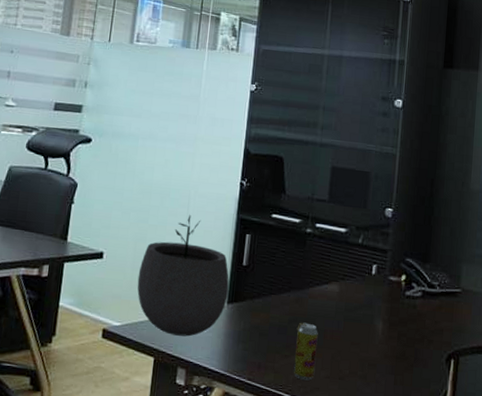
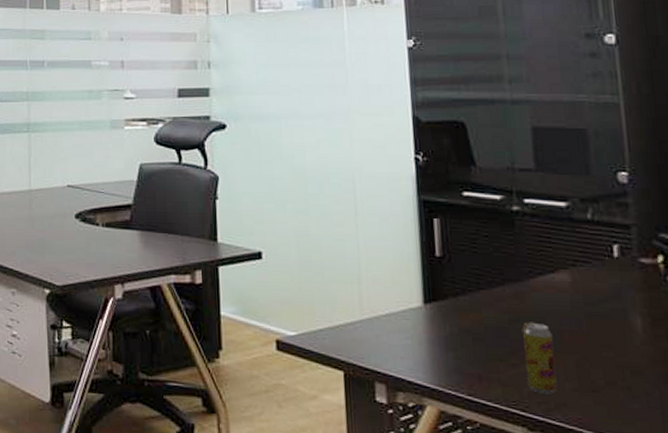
plant pot: present [137,215,230,337] -> none [307,201,424,345]

